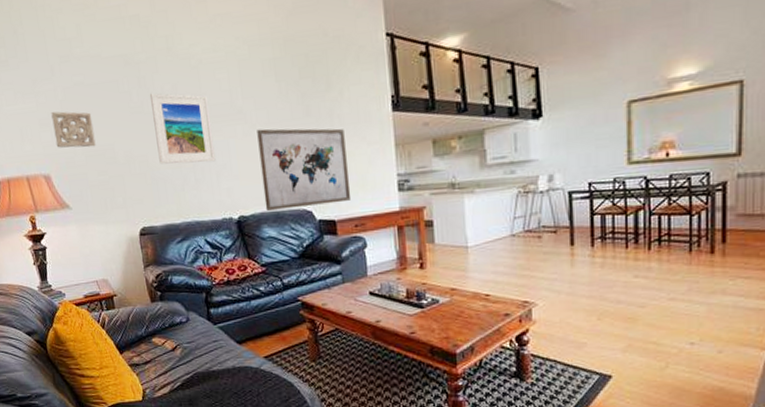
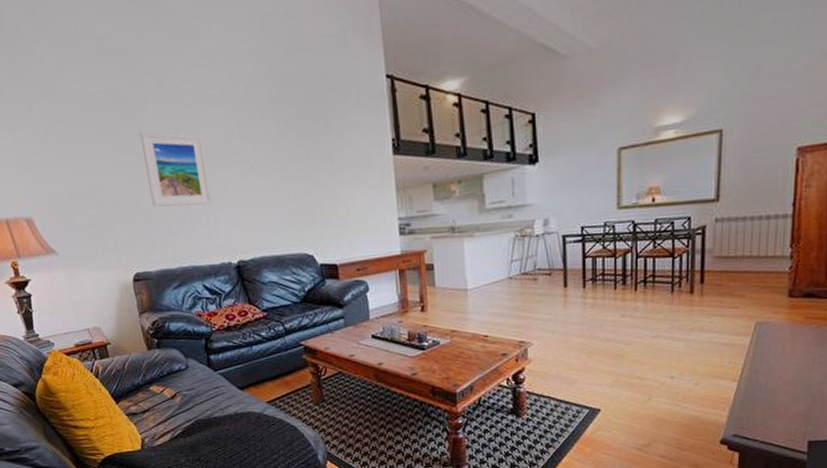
wall ornament: present [51,111,96,148] -> none [31,150,82,189]
wall art: present [257,128,352,211] -> none [255,171,353,255]

